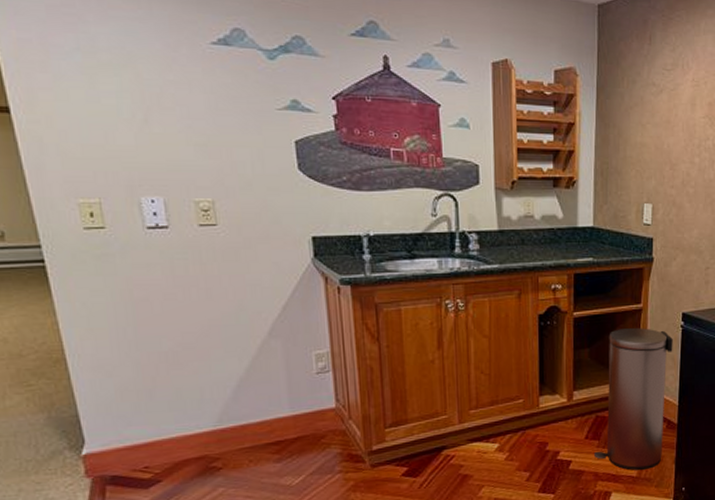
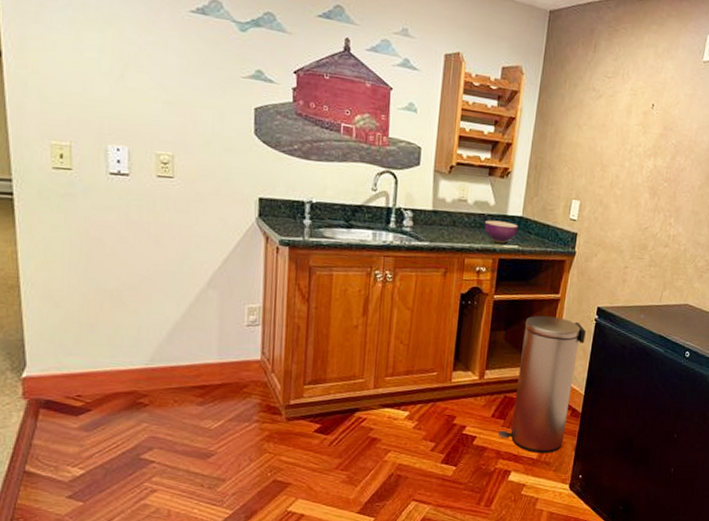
bowl: none [554,234,591,258] -> present [484,220,518,244]

